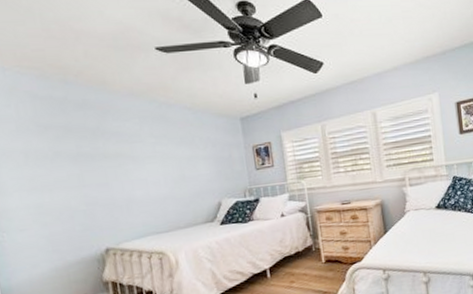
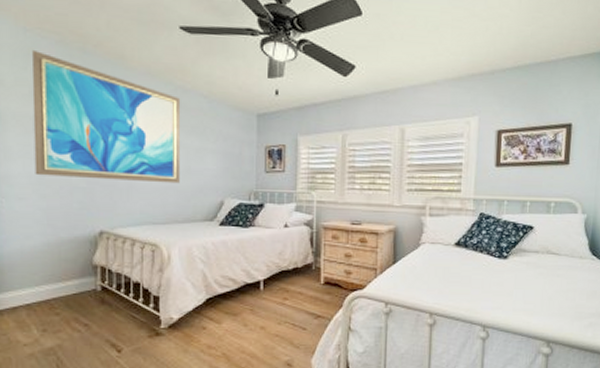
wall art: none [14,88,177,206] -> present [32,51,181,184]

